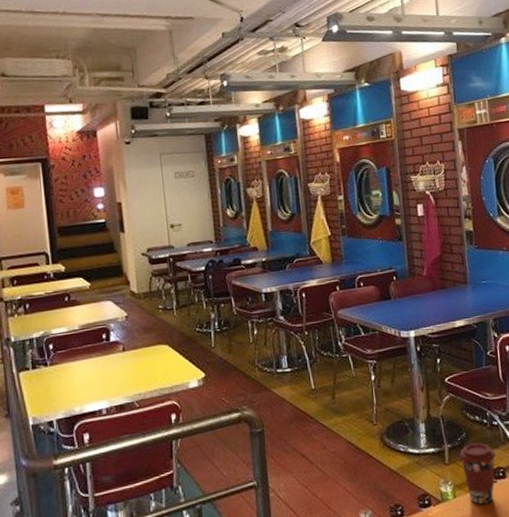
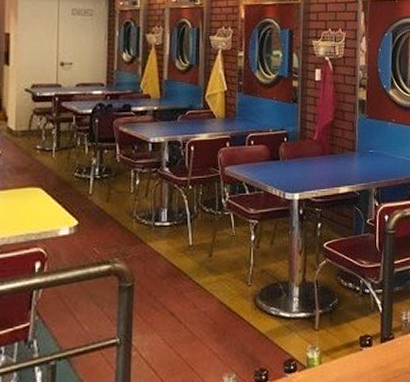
coffee cup: present [459,442,496,505] -> none [329,309,365,373]

